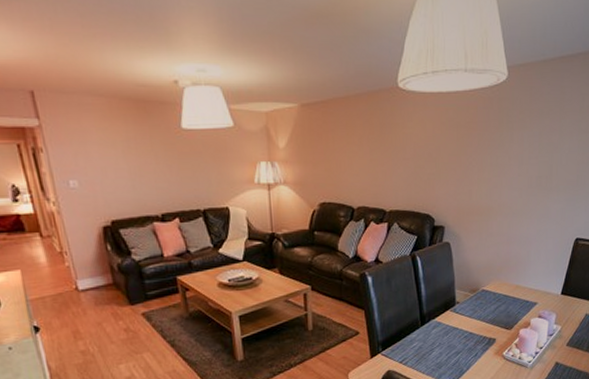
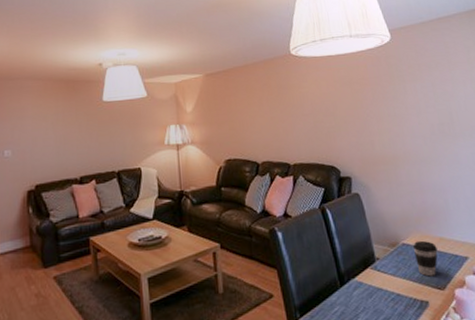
coffee cup: none [491,287,512,319] -> present [413,240,438,277]

